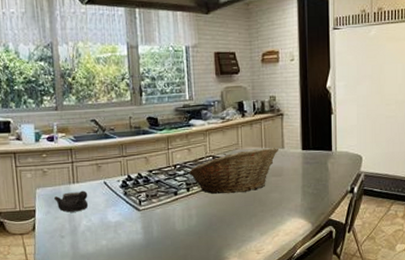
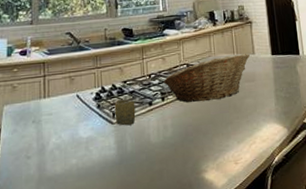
teapot: present [54,190,89,213] -> none [23,105,59,130]
cup: none [140,187,162,213] -> present [114,99,136,126]

